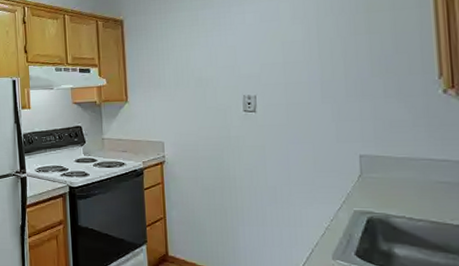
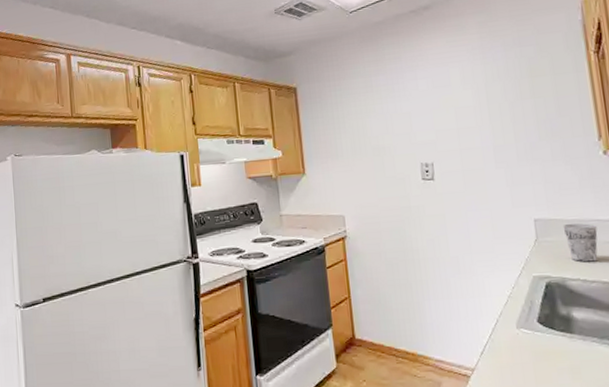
cup: none [390,161,429,201] -> present [562,223,598,263]

